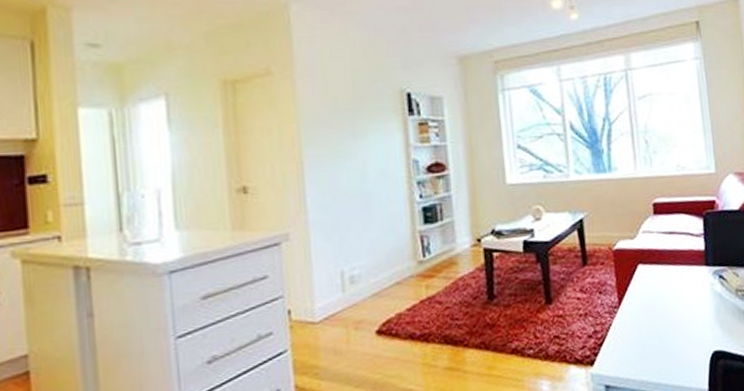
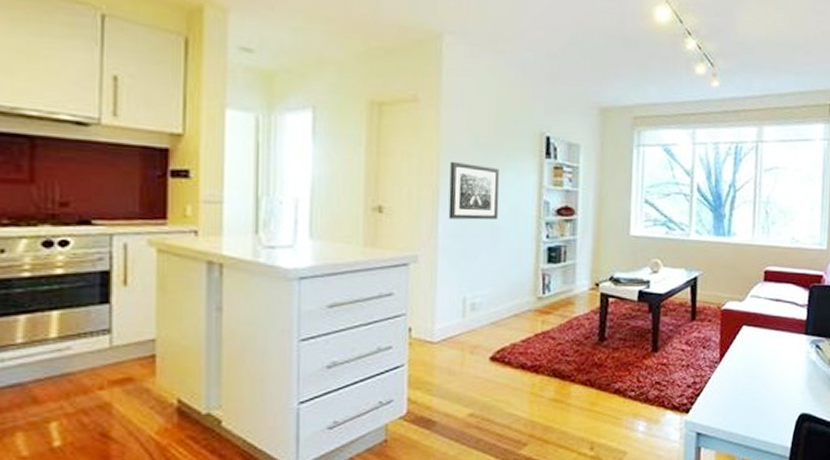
wall art: none [311,130,368,191] -> present [448,161,499,220]

